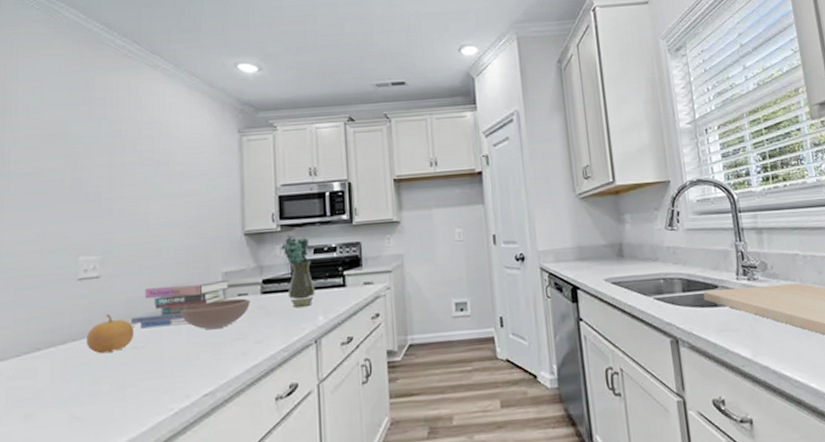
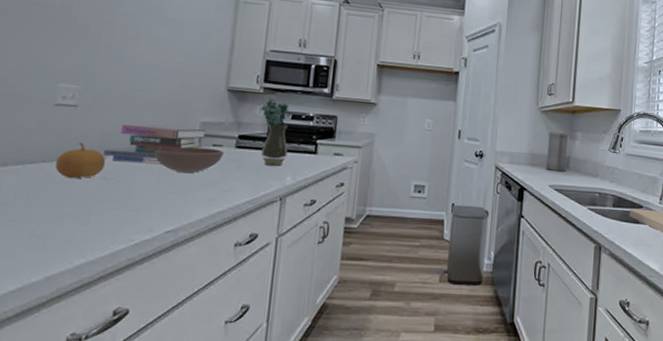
pedal bin: none [496,315,549,409] -> present [437,204,489,285]
canister: none [593,217,620,263] -> present [545,131,569,172]

